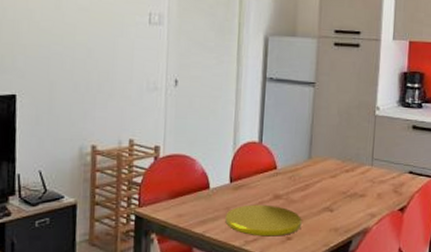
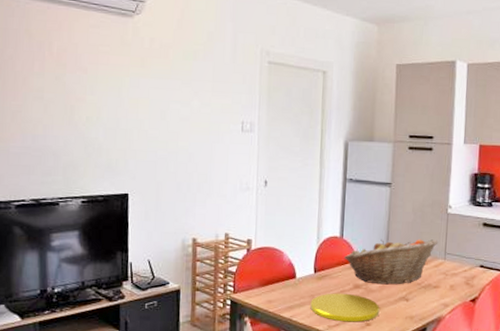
fruit basket: none [262,143,365,194] -> present [343,239,439,285]

